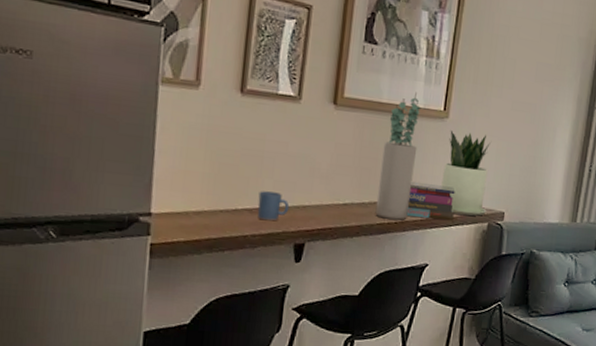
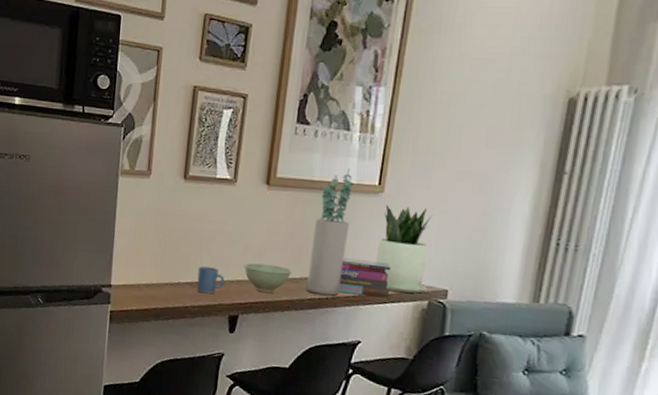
bowl: none [310,187,360,219] -> present [244,263,292,294]

